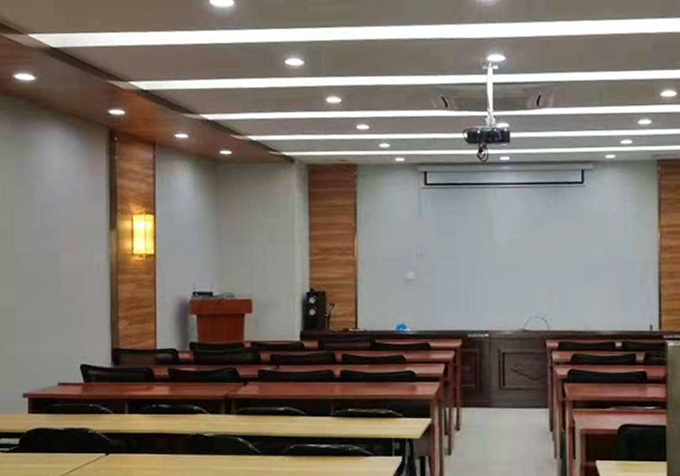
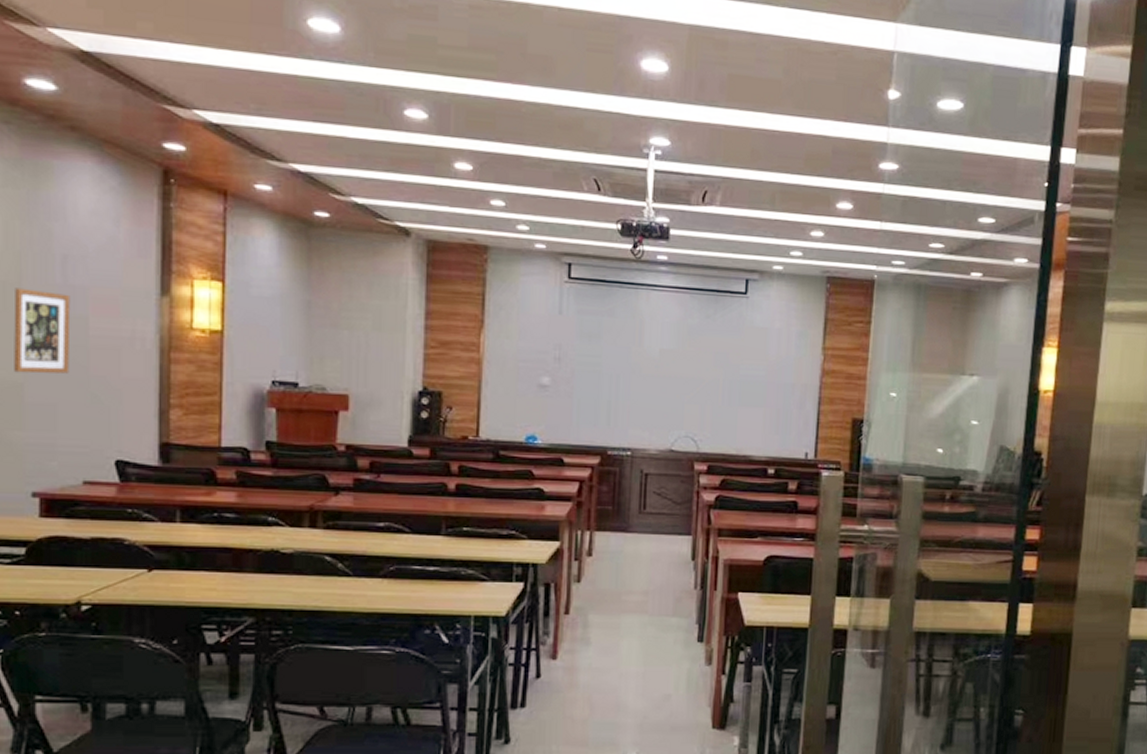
wall art: none [9,233,48,300] -> present [13,288,71,374]

